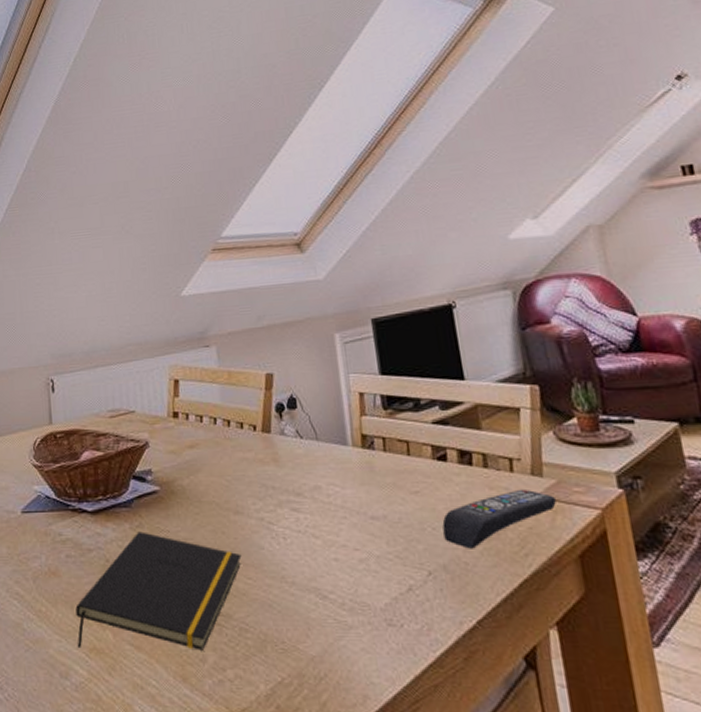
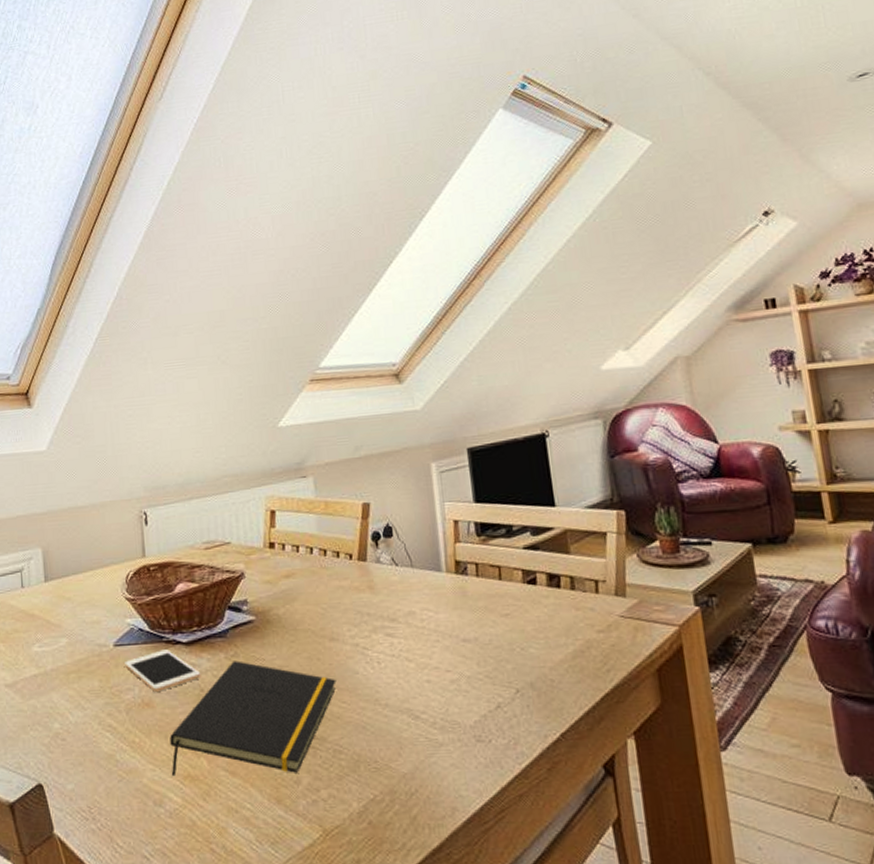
cell phone: none [32,518,107,560] -> present [125,649,201,692]
remote control: present [442,489,556,549] -> none [530,609,637,667]

